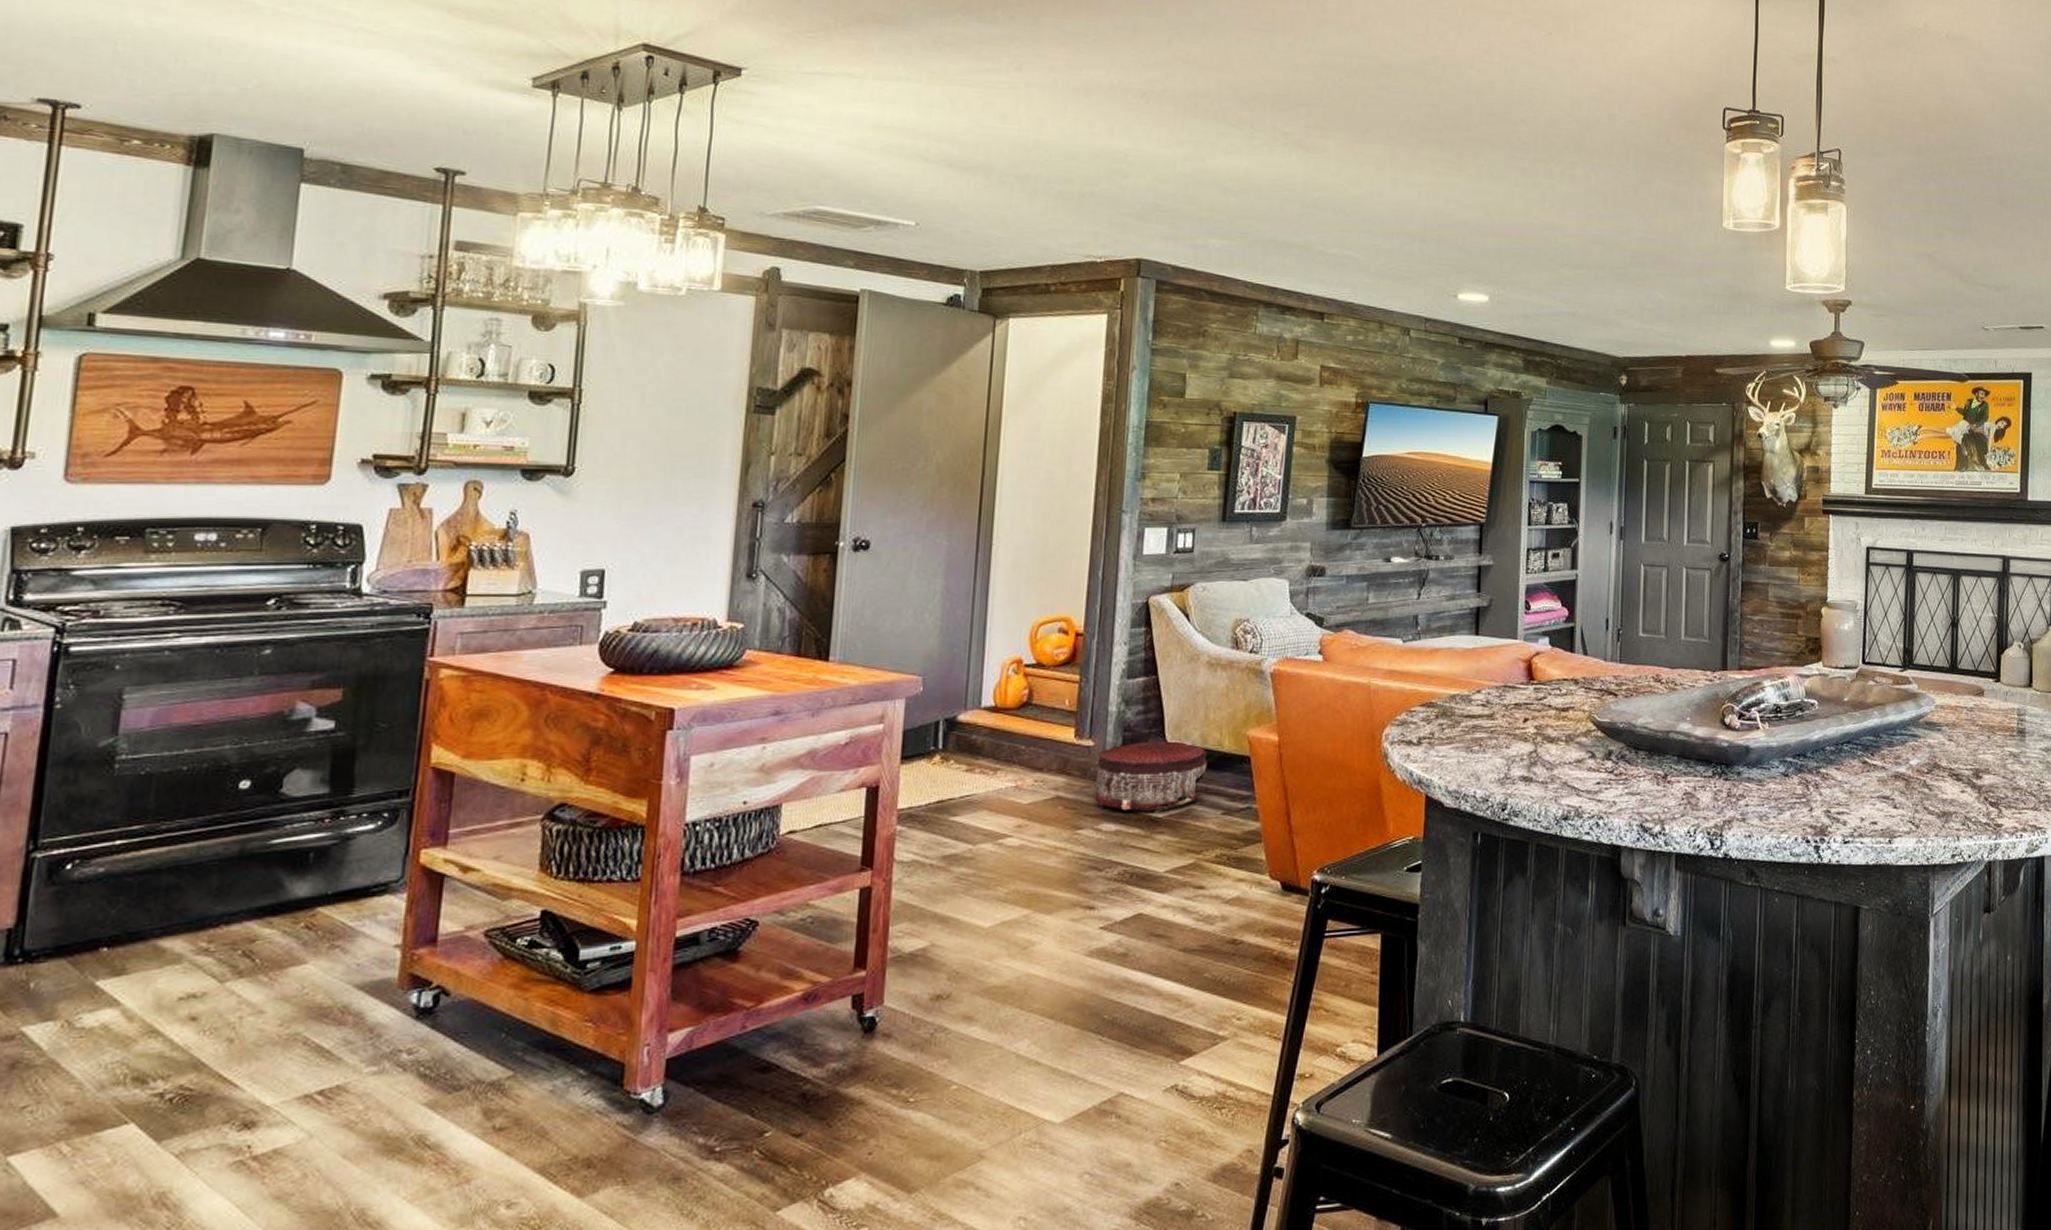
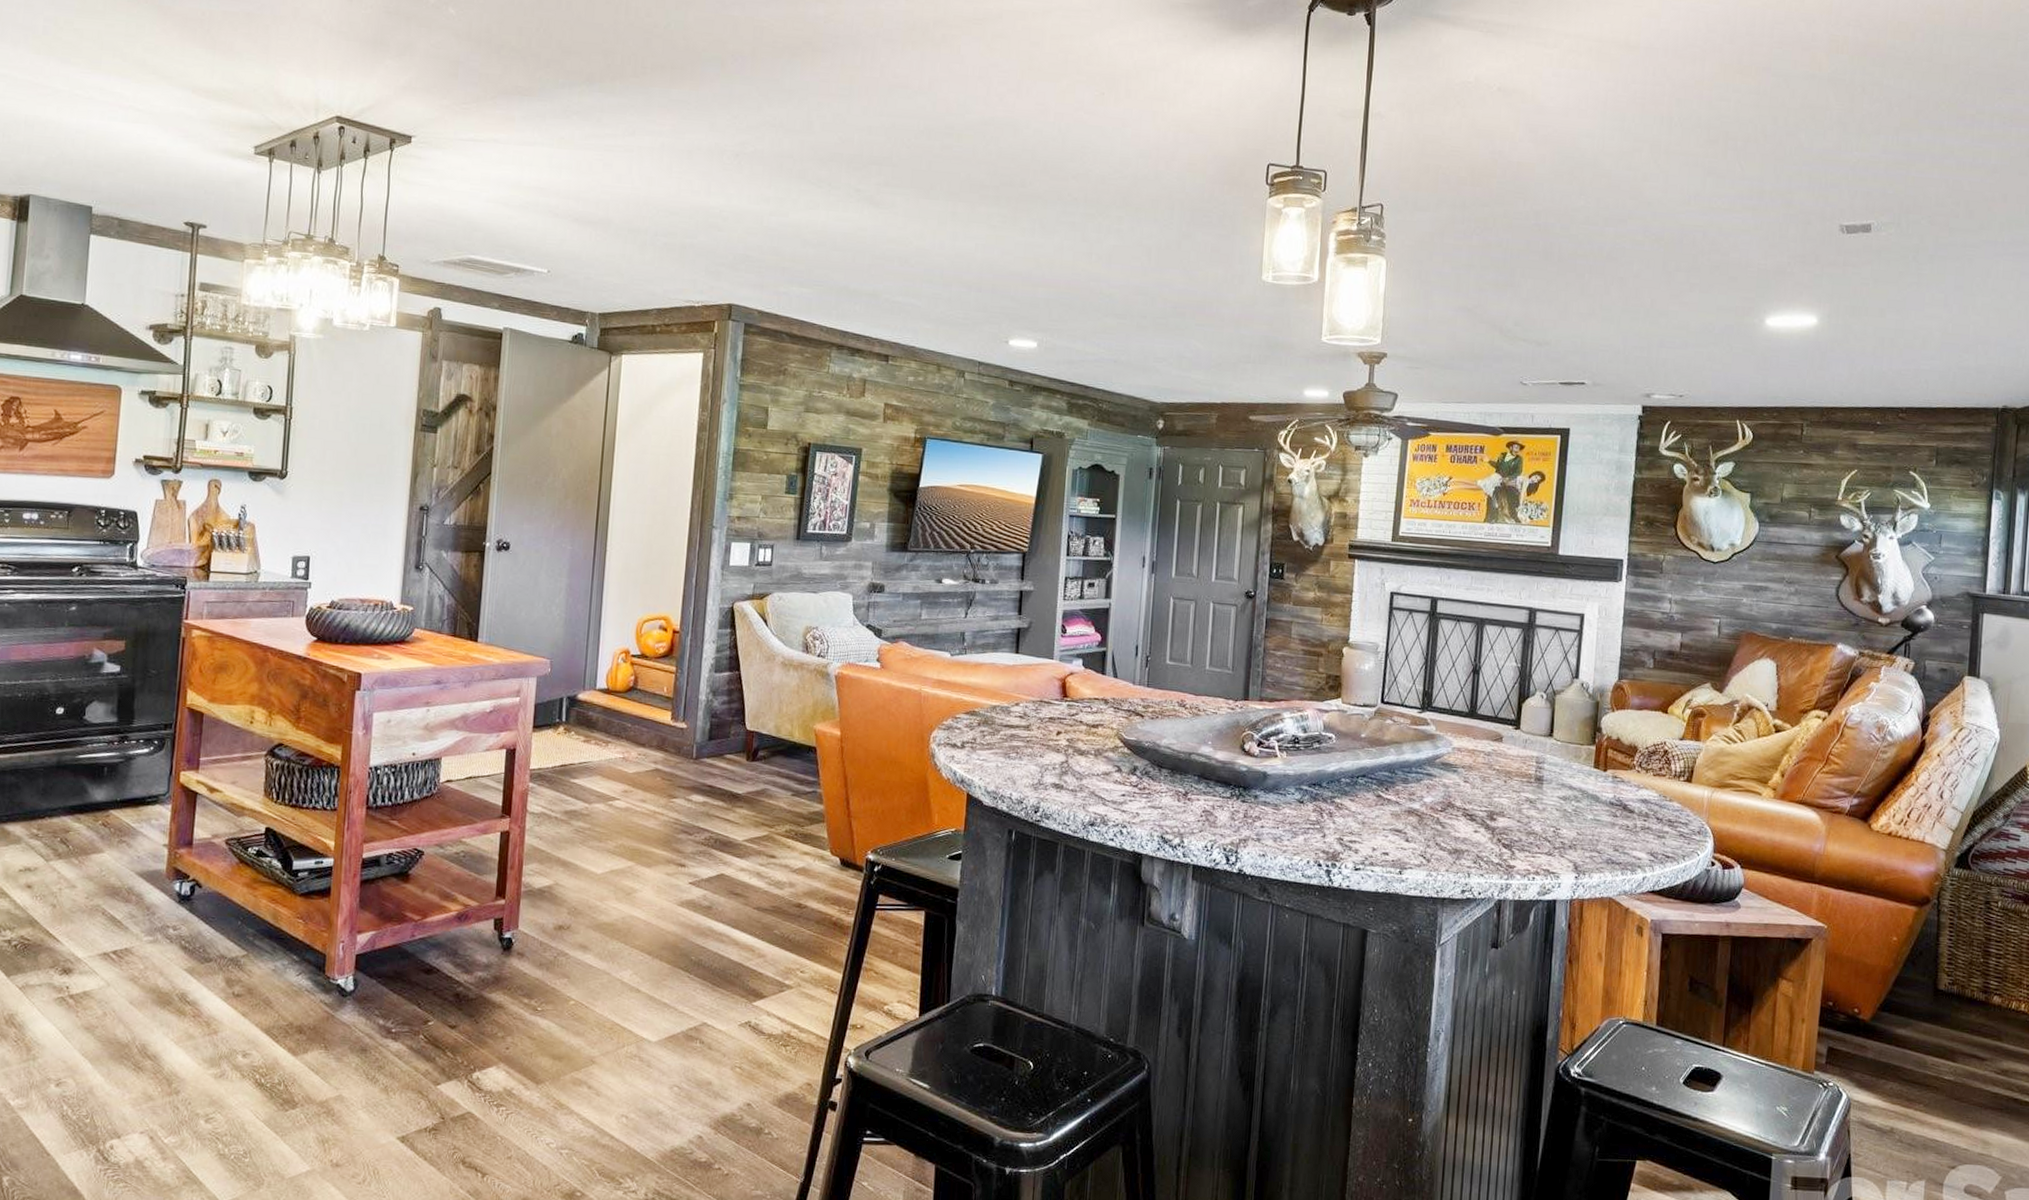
pouf: present [1095,741,1208,813] -> none [687,728,781,790]

